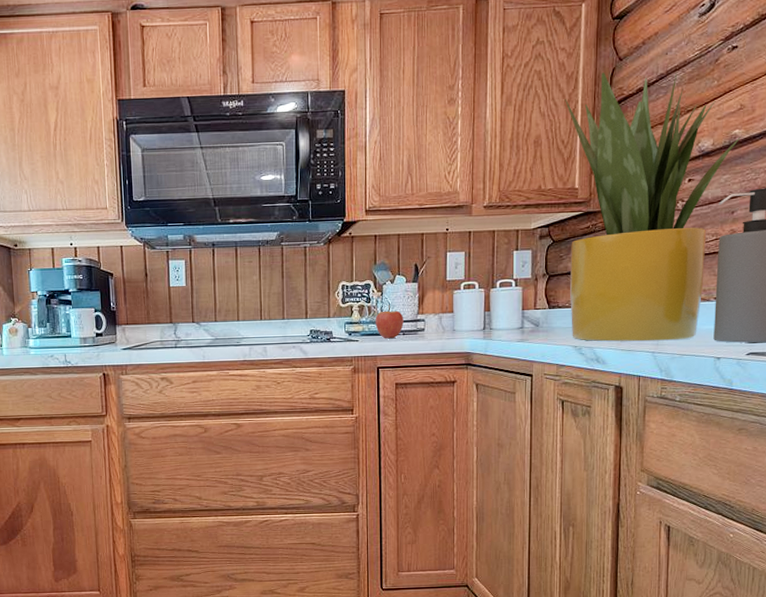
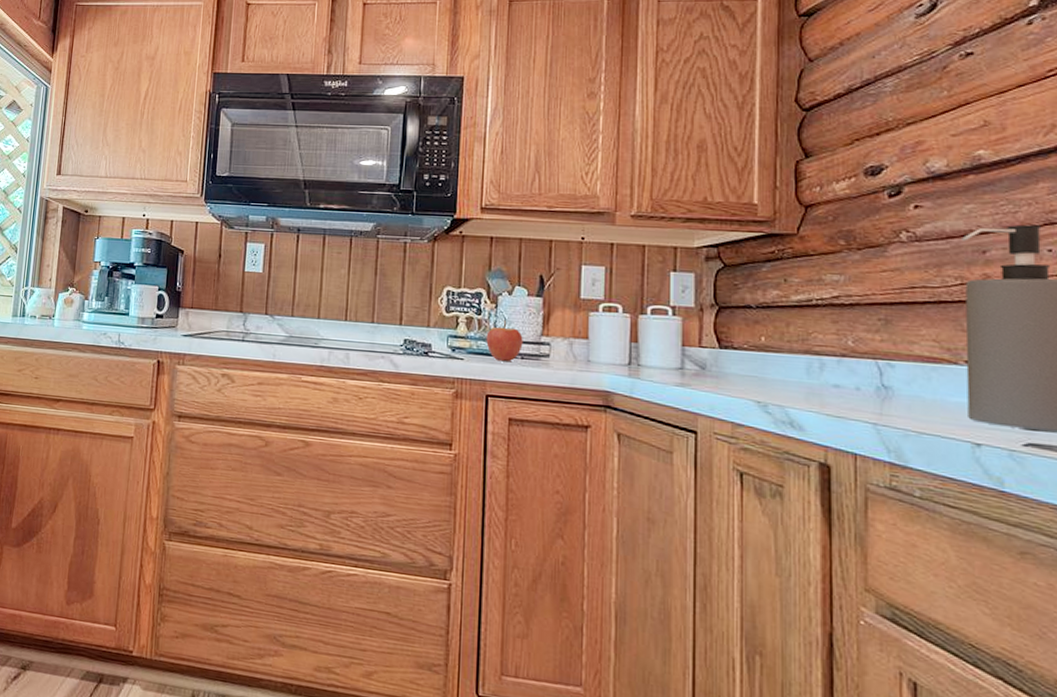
planter: present [565,72,741,342] -> none [738,74,988,413]

